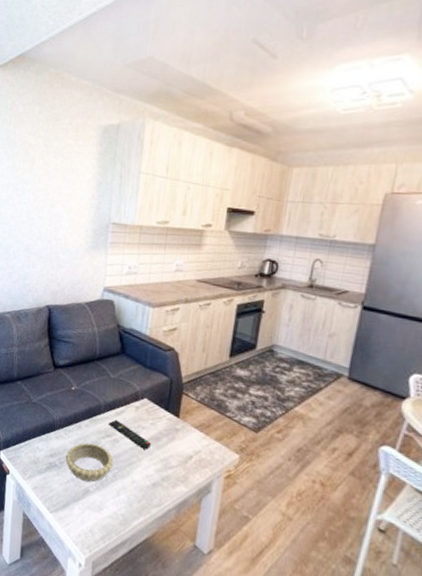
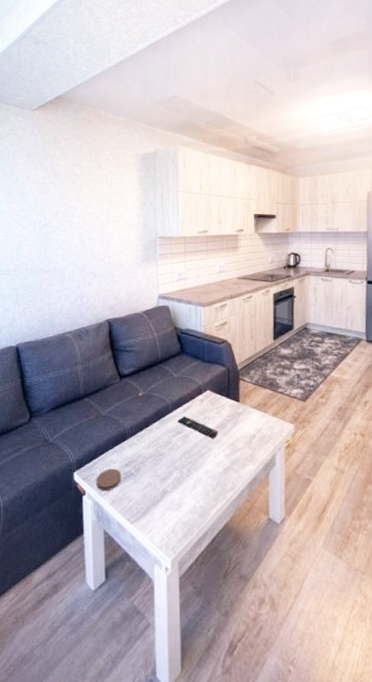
coaster: none [20,455,46,476] -> present [96,468,122,490]
decorative bowl: present [65,442,114,482] -> none [140,444,187,482]

